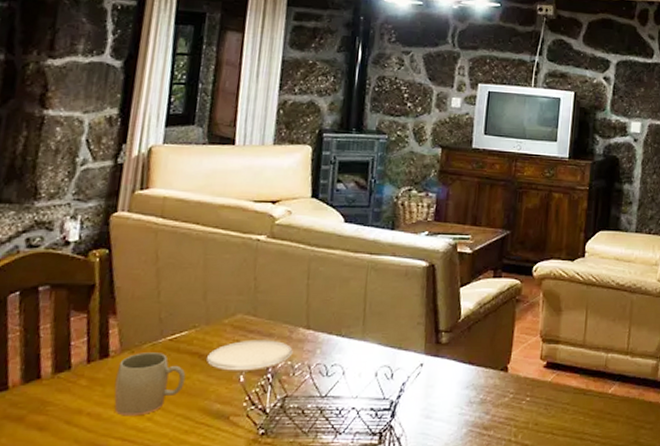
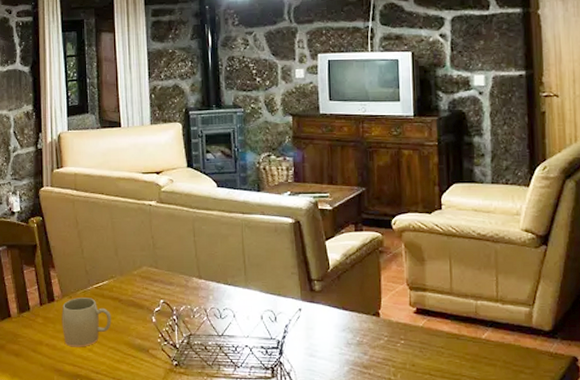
plate: present [207,339,293,372] -> none [125,287,191,314]

